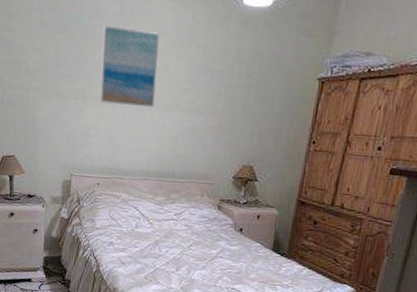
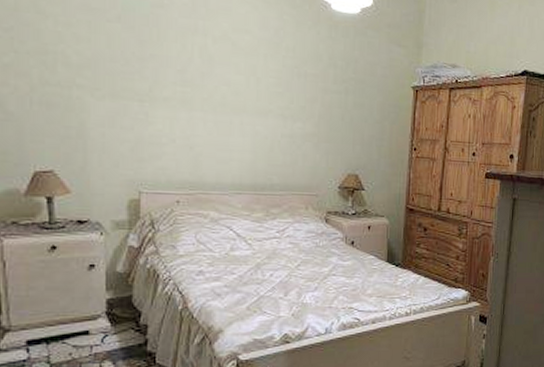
wall art: present [100,25,159,108] -> none [171,17,243,113]

